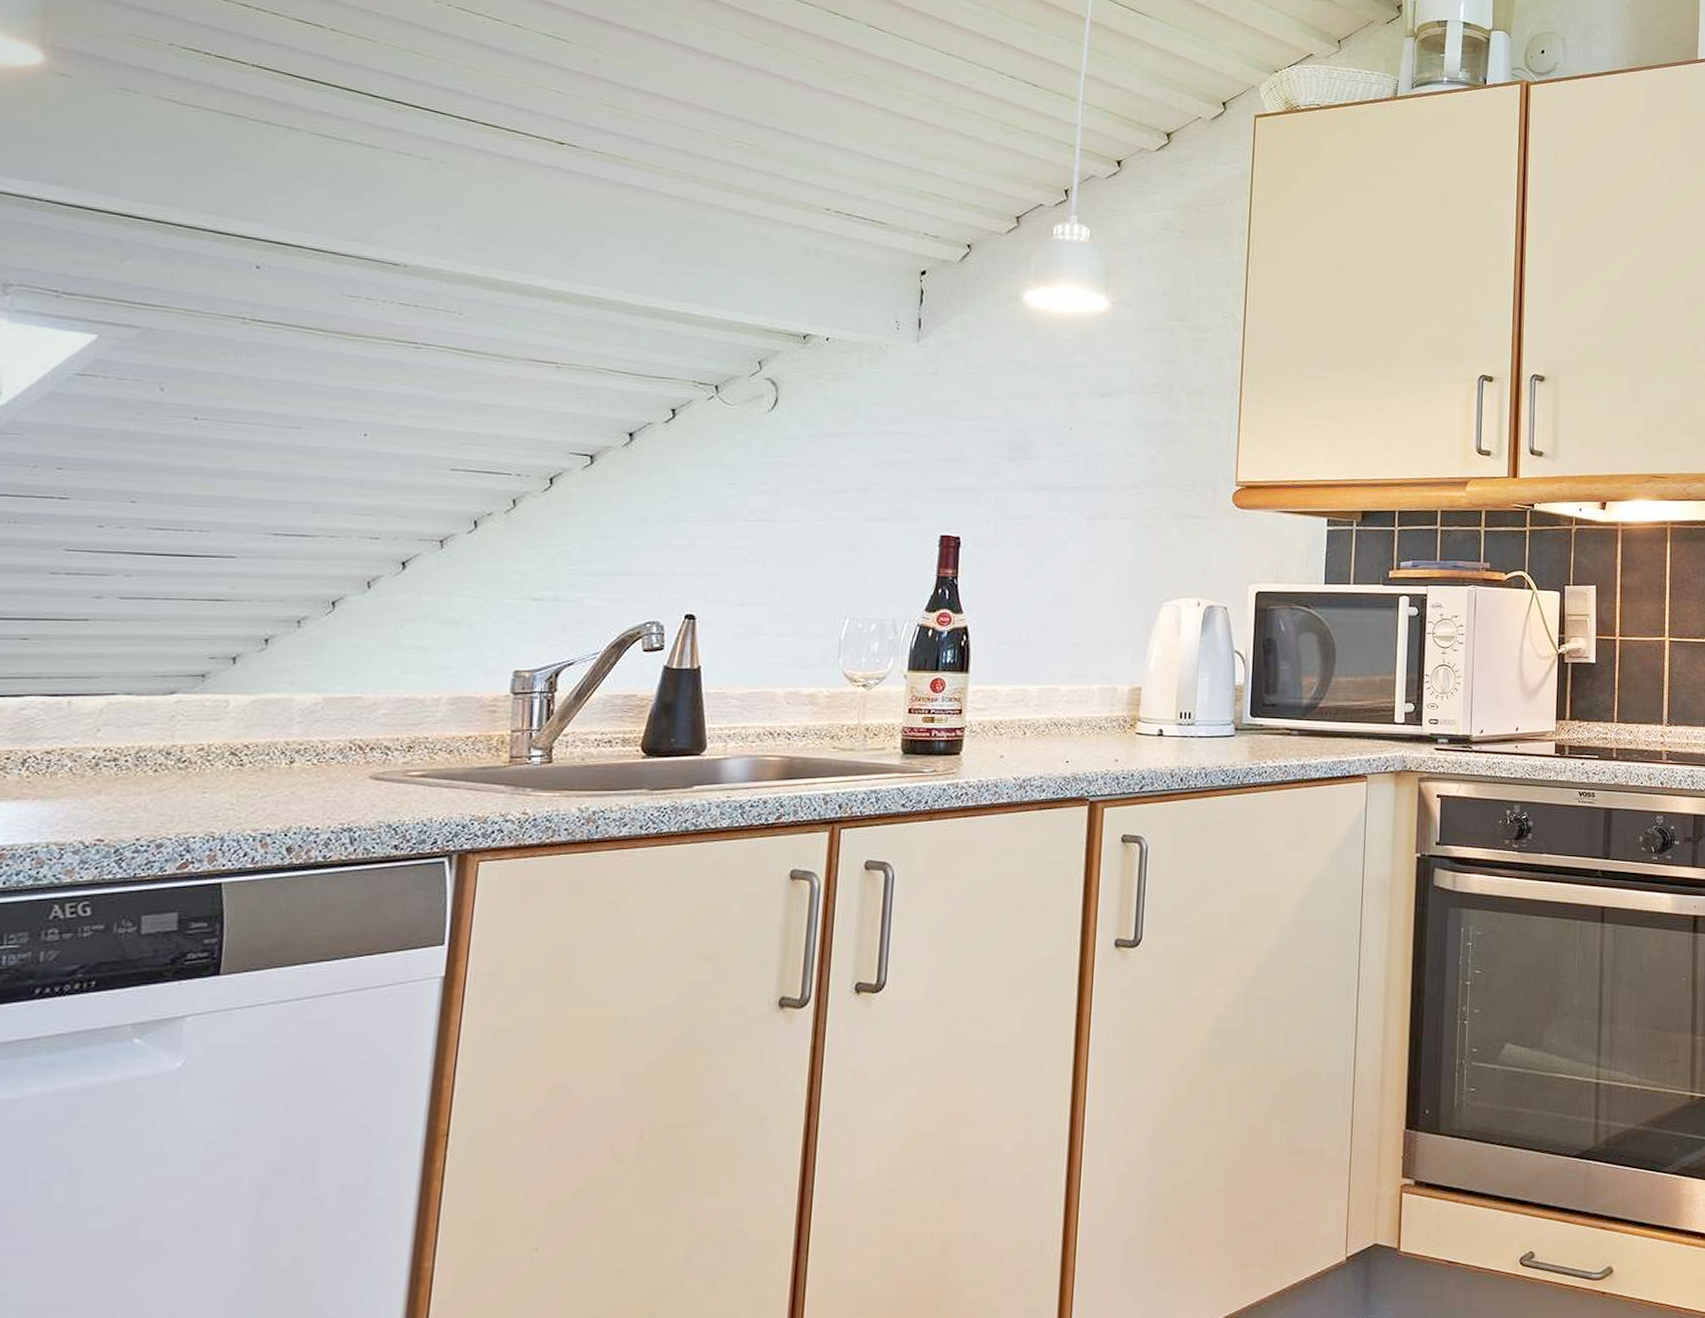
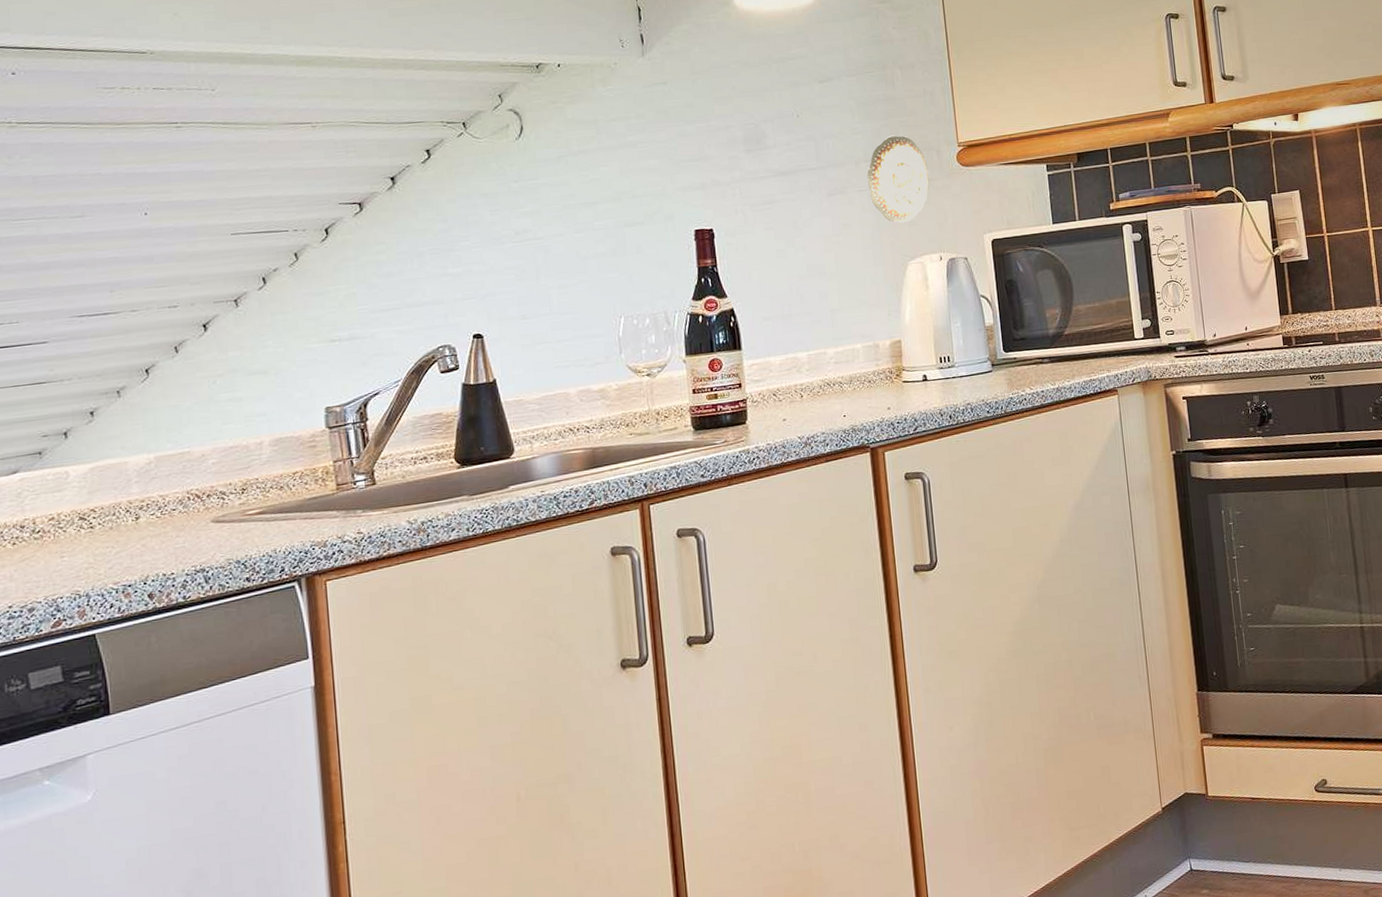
decorative plate: none [1133,463,1201,561] -> present [867,135,930,223]

